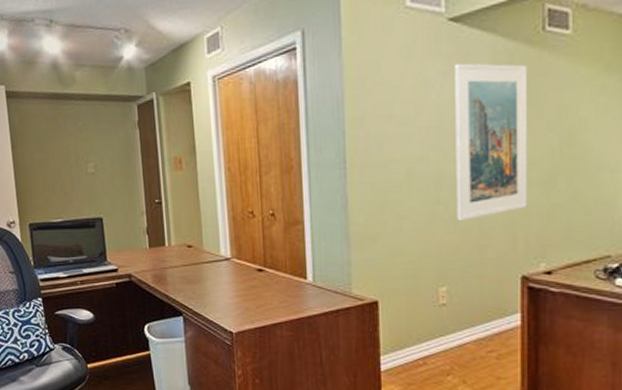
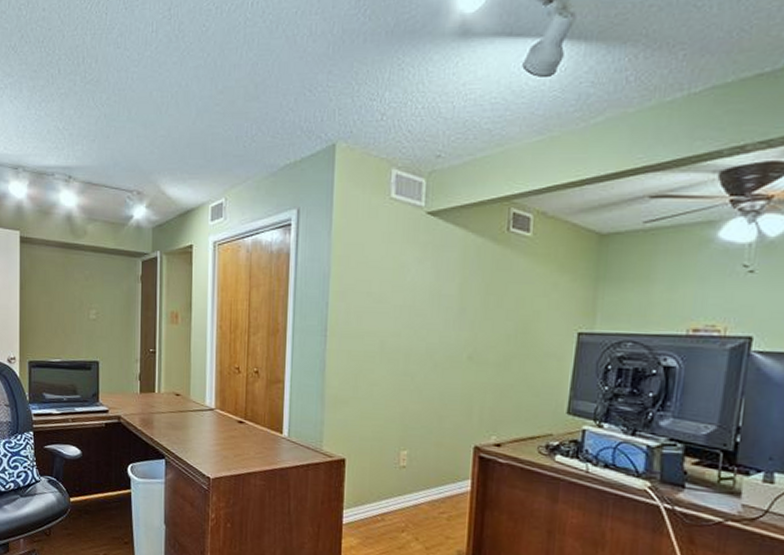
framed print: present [455,63,528,222] -> none [421,252,493,393]

